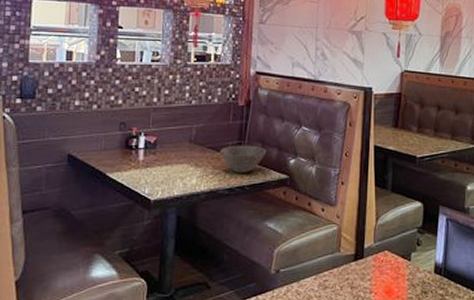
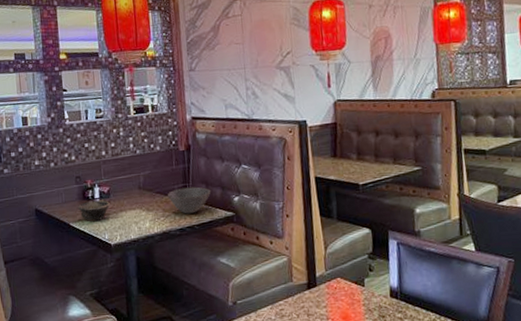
bowl: none [117,150,155,174] -> present [77,200,110,222]

